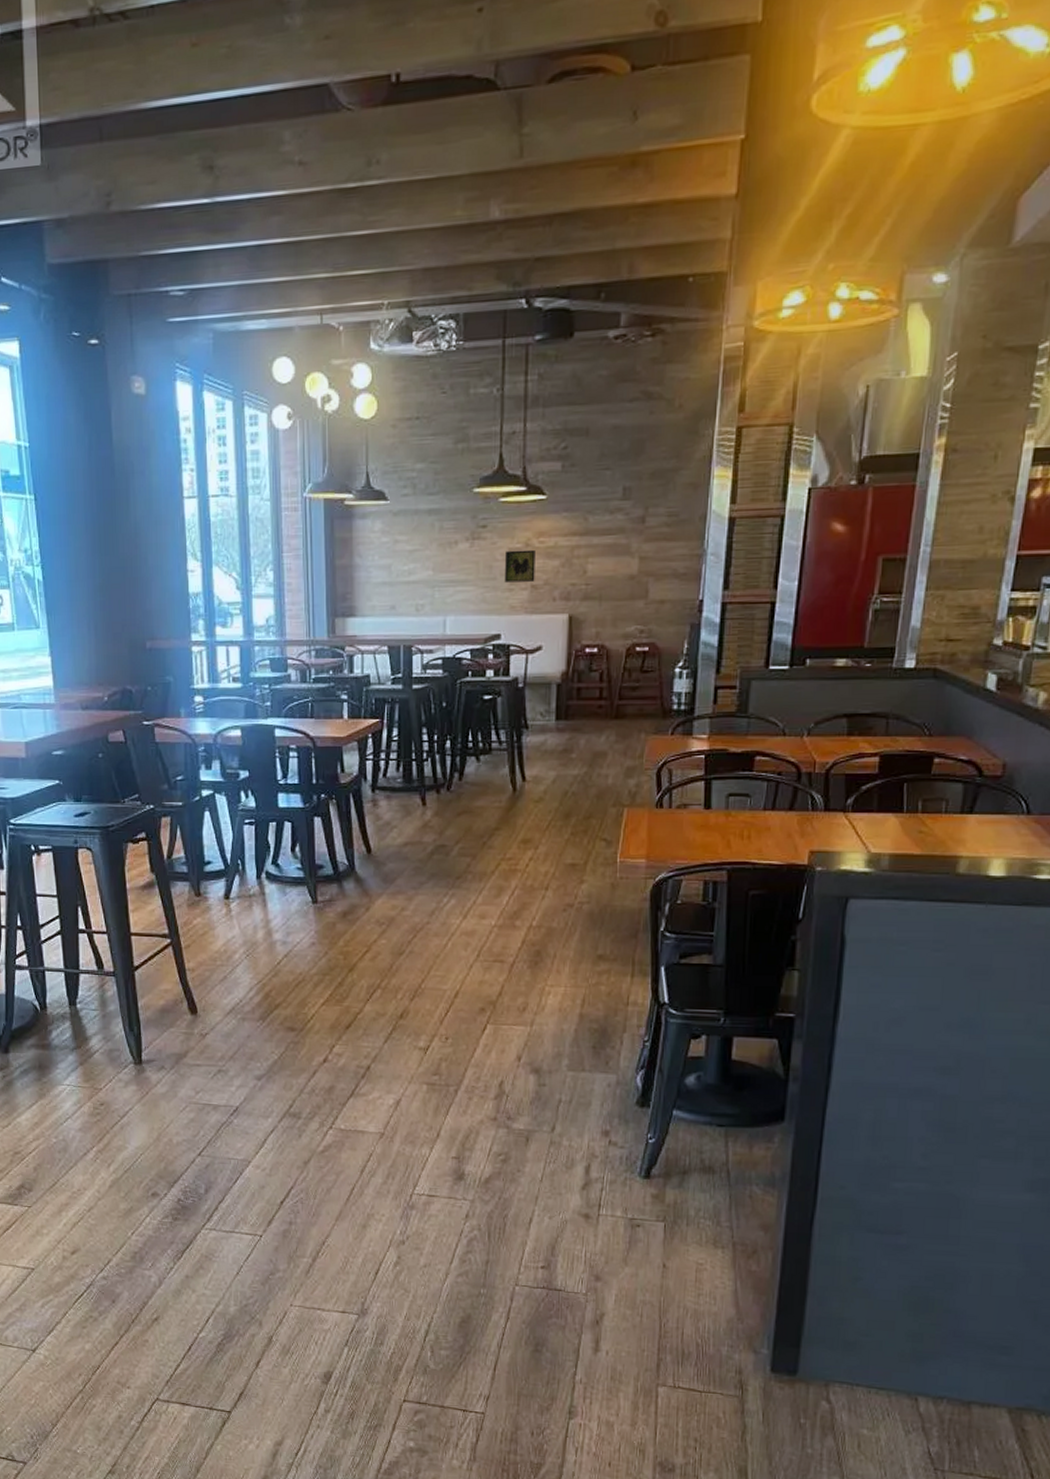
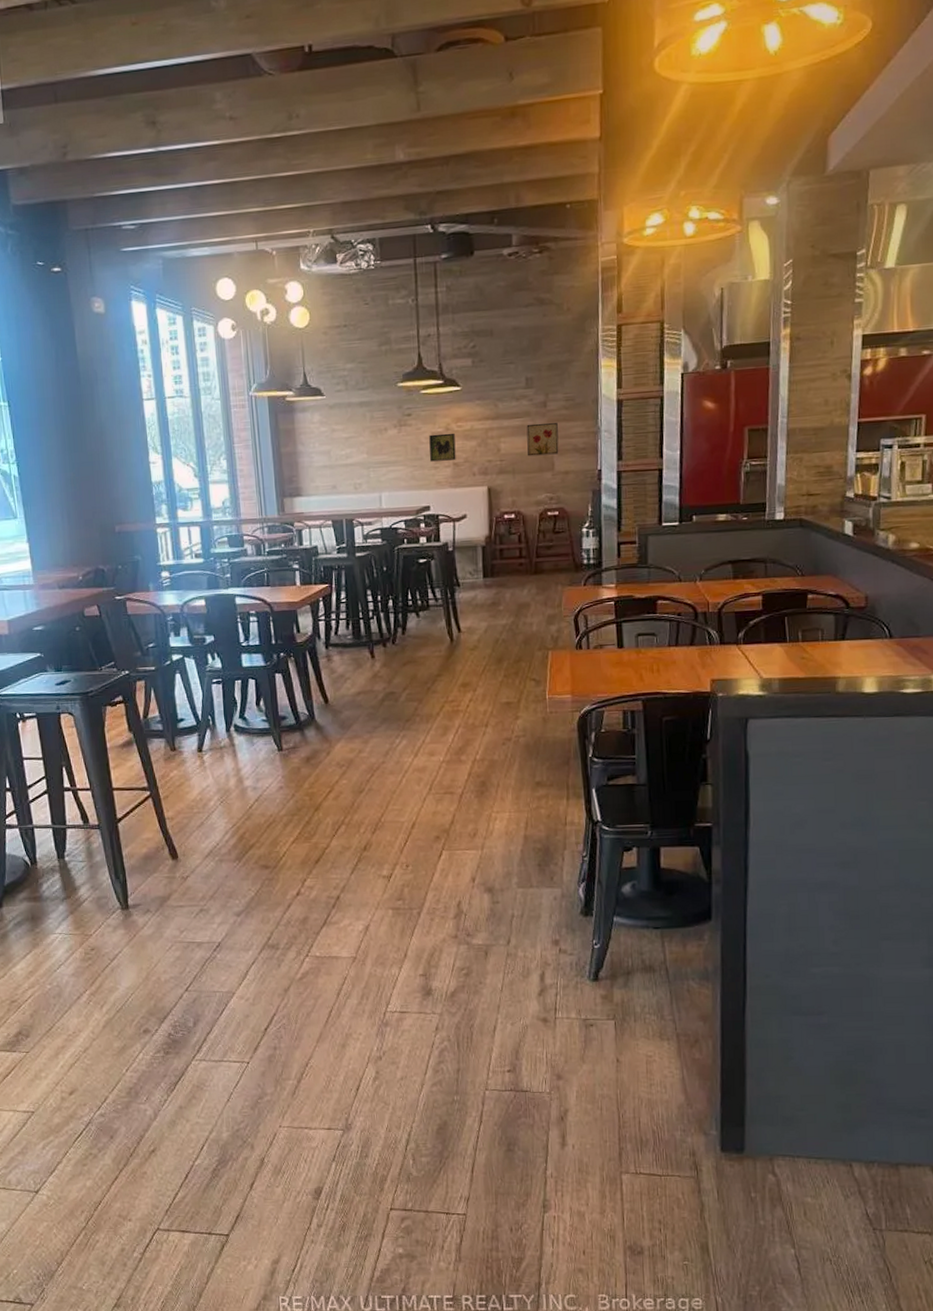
wall art: none [618,541,656,581] -> present [526,422,559,457]

